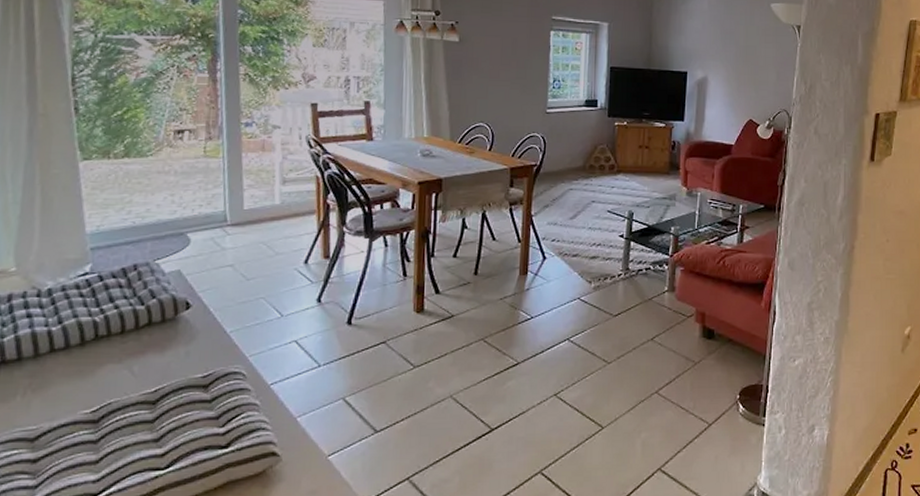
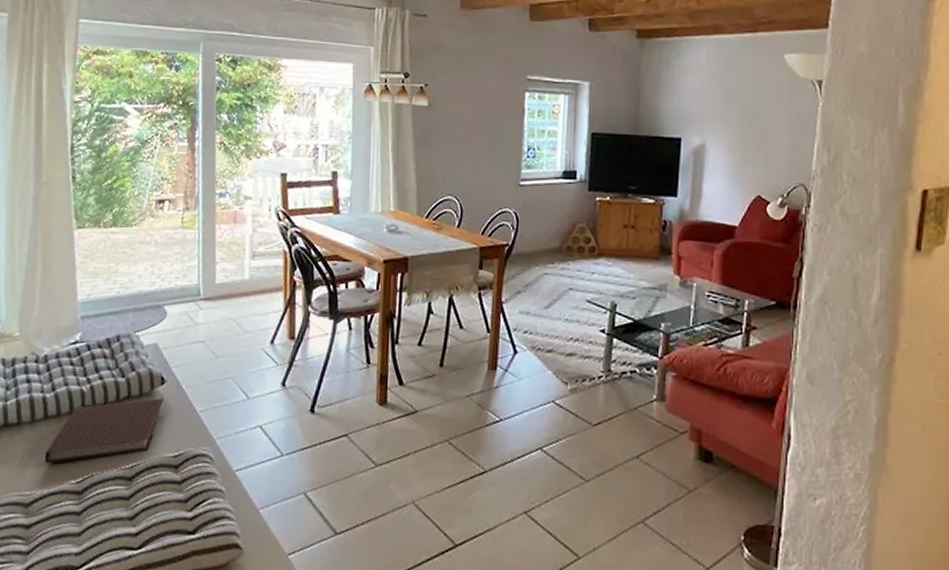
notebook: none [52,322,190,397] -> present [44,398,164,464]

